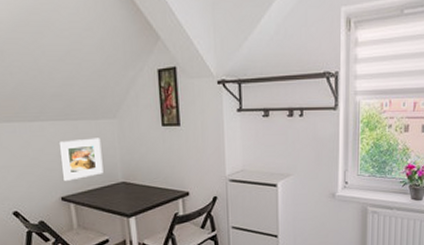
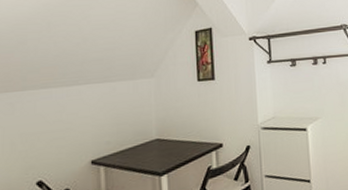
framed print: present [58,138,104,181] -> none [94,97,138,143]

